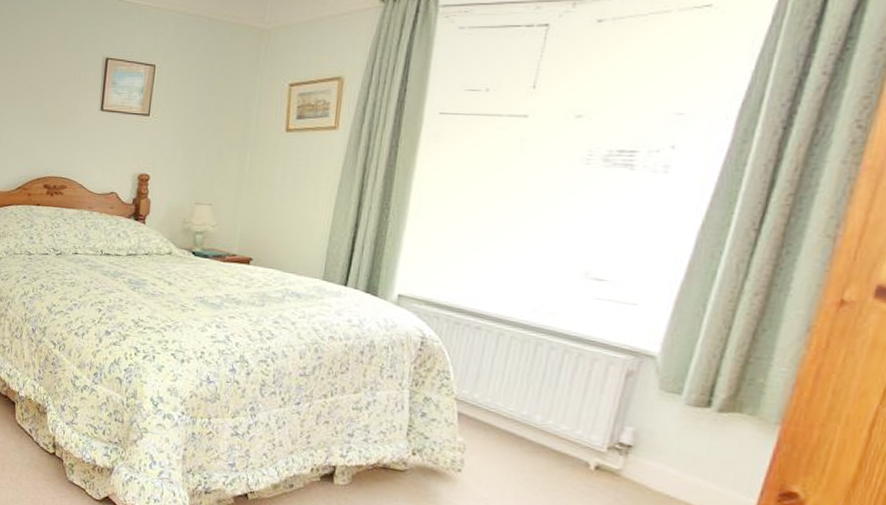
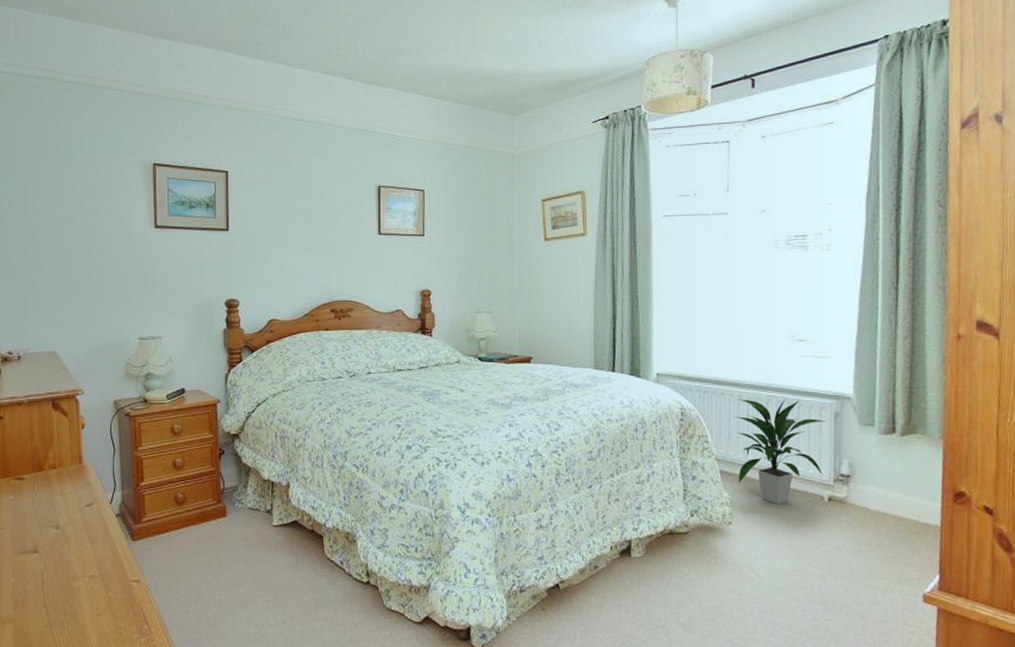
indoor plant: none [479,337,612,462] -> present [735,398,825,504]

